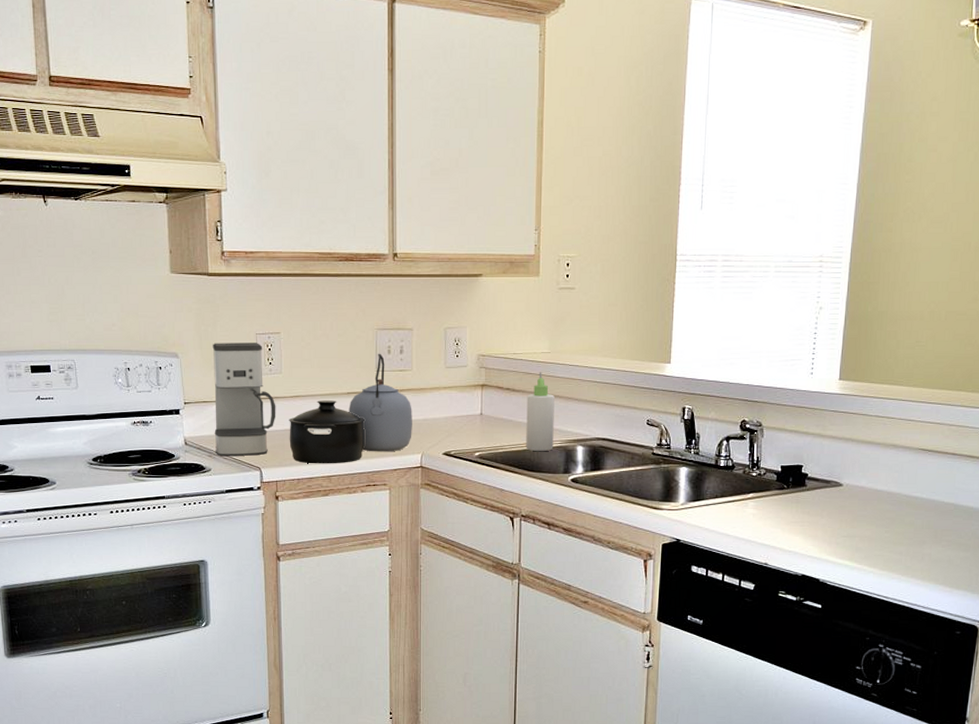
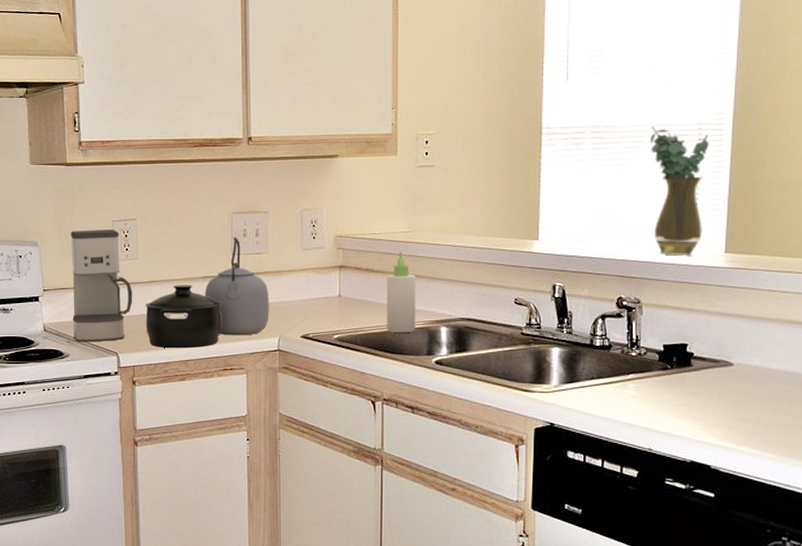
vase: none [775,257,829,382] -> present [650,126,709,256]

